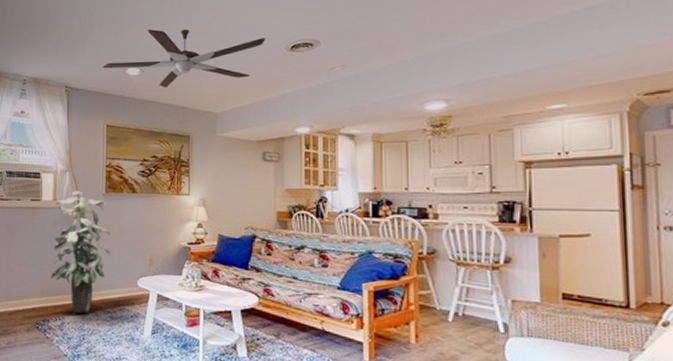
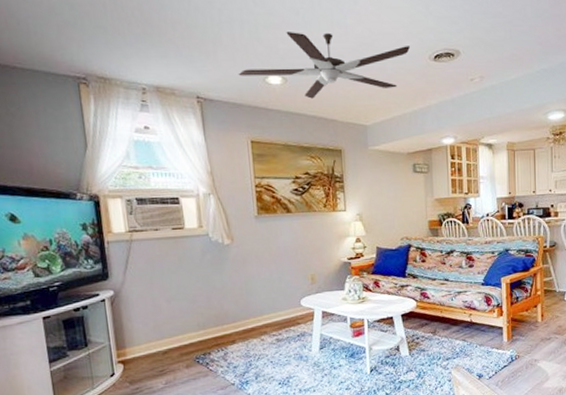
indoor plant: present [50,191,111,313] -> none [201,214,270,341]

